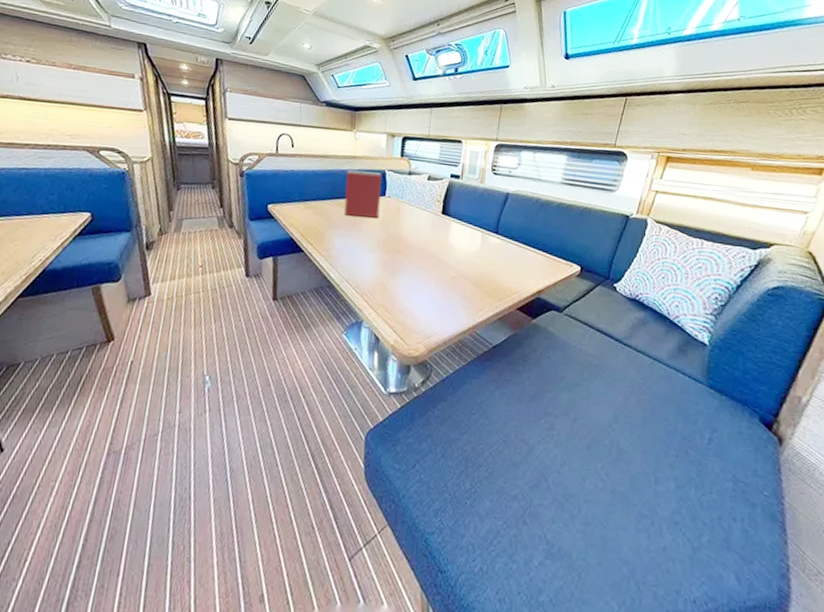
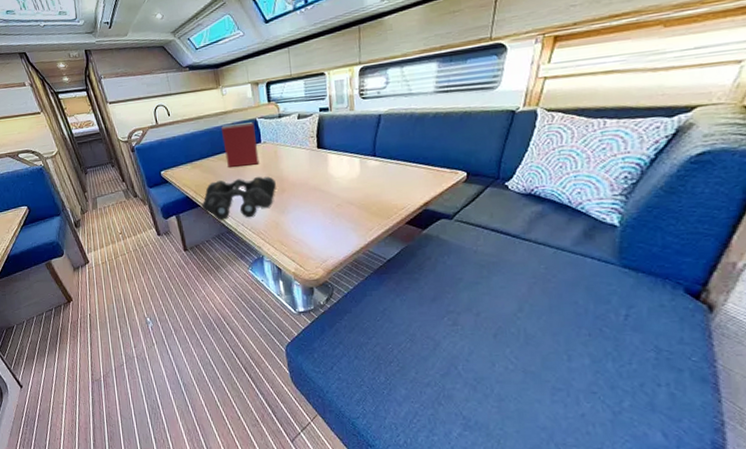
binoculars: none [305,227,392,274] -> present [201,176,276,219]

